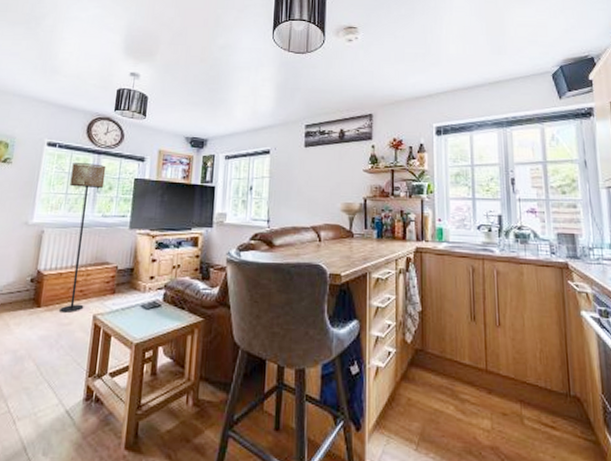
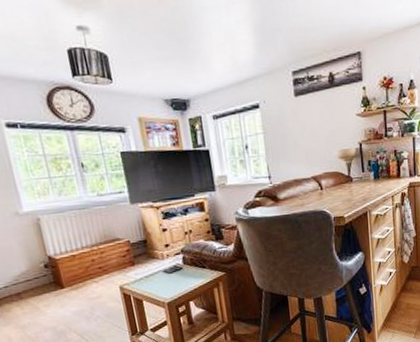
floor lamp: present [59,163,106,313] -> none [44,141,108,289]

